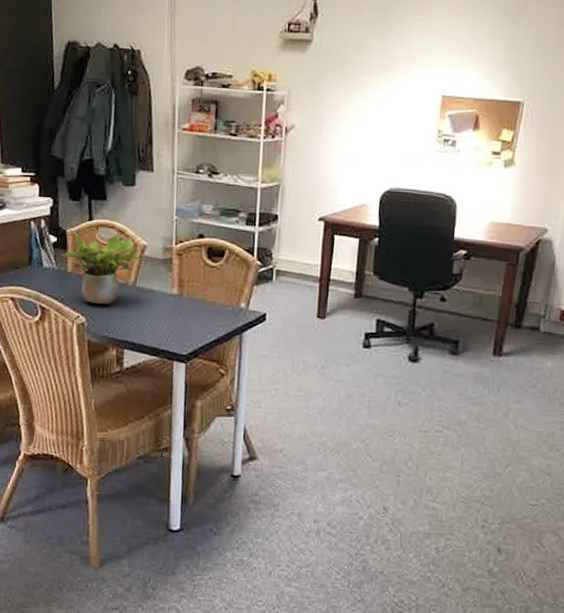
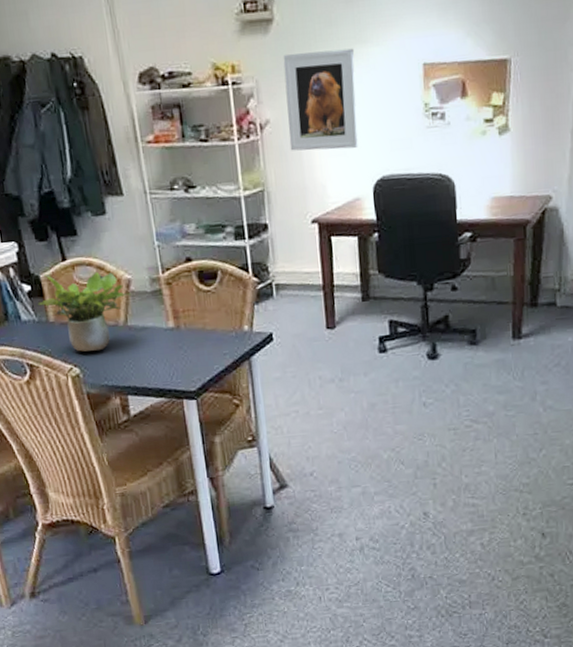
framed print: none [309,72,381,160] -> present [283,48,358,151]

